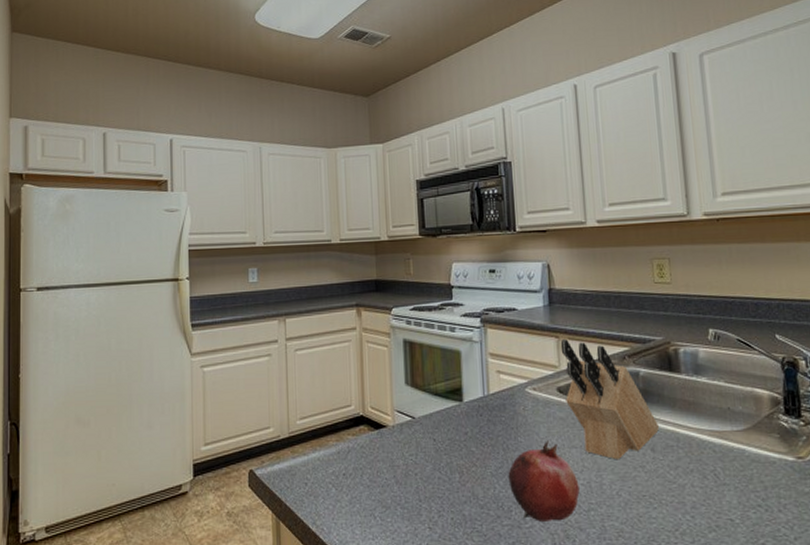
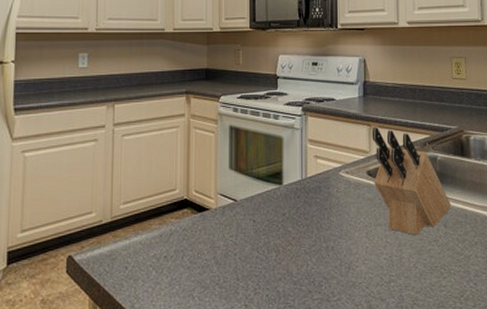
fruit: present [508,441,580,522] -> none [320,219,382,294]

